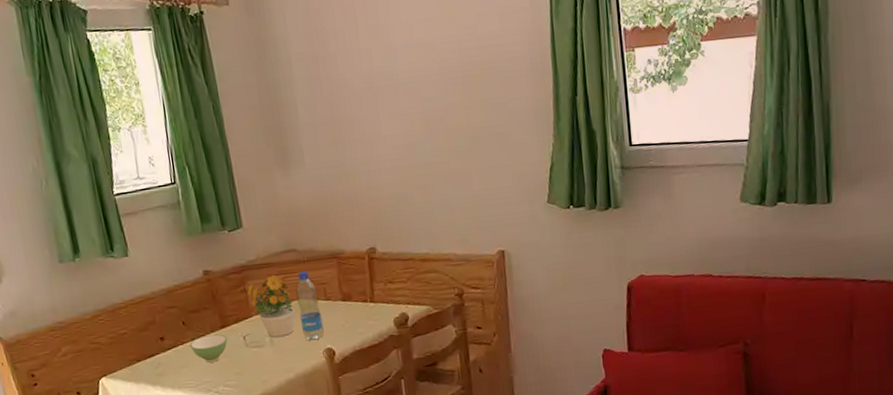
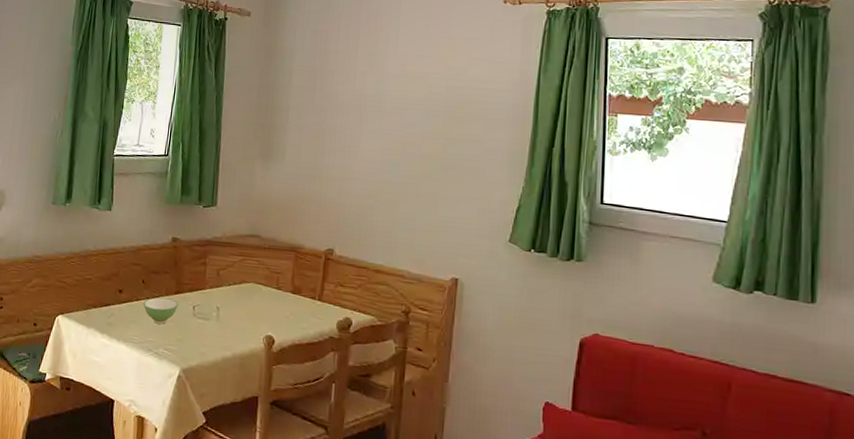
flowerpot: present [247,274,295,337] -> none [207,254,246,315]
bottle: present [296,271,324,341] -> none [248,257,271,325]

